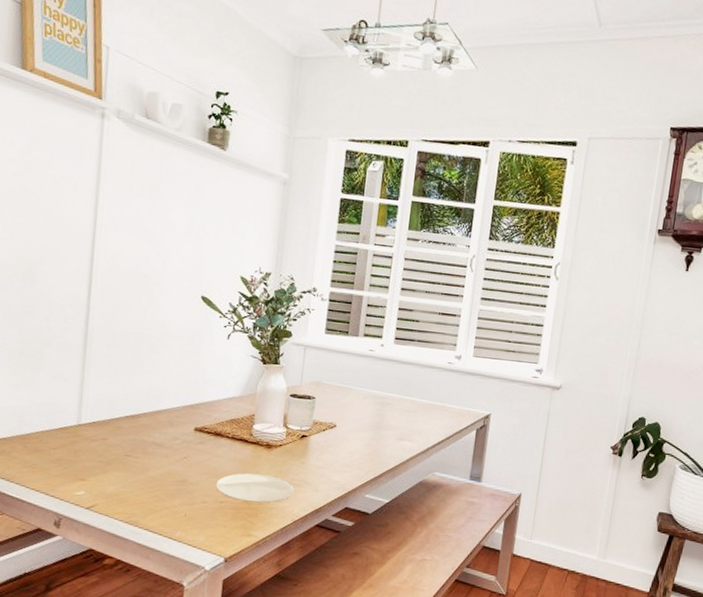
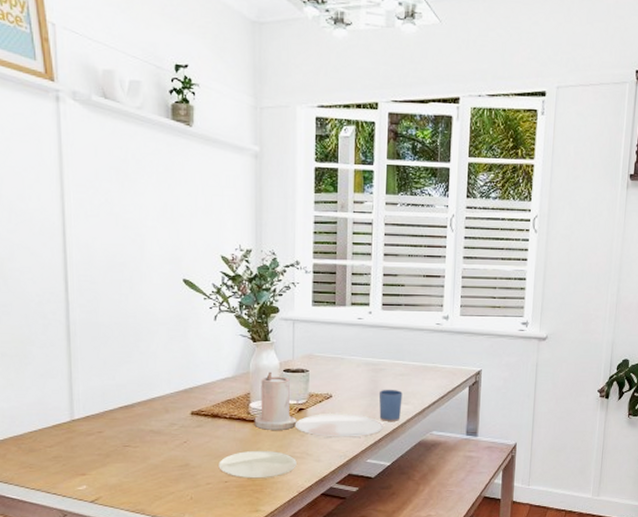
candle: none [255,395,299,456] -> present [254,371,297,430]
plate: none [296,443,386,471] -> present [294,414,384,439]
mug: none [382,424,408,458] -> present [378,389,403,421]

